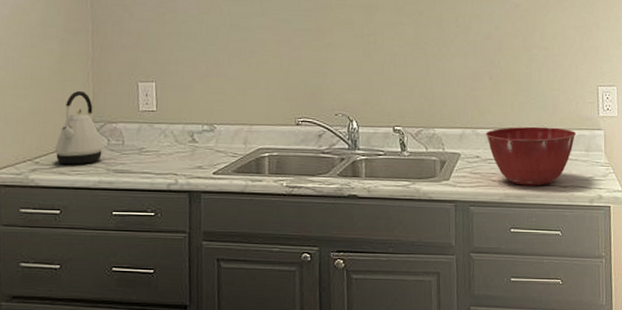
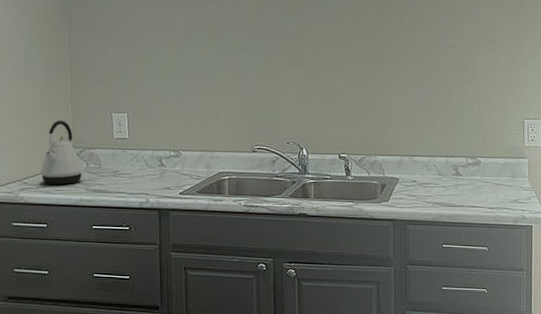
mixing bowl: present [485,126,577,186] -> none [421,155,504,207]

